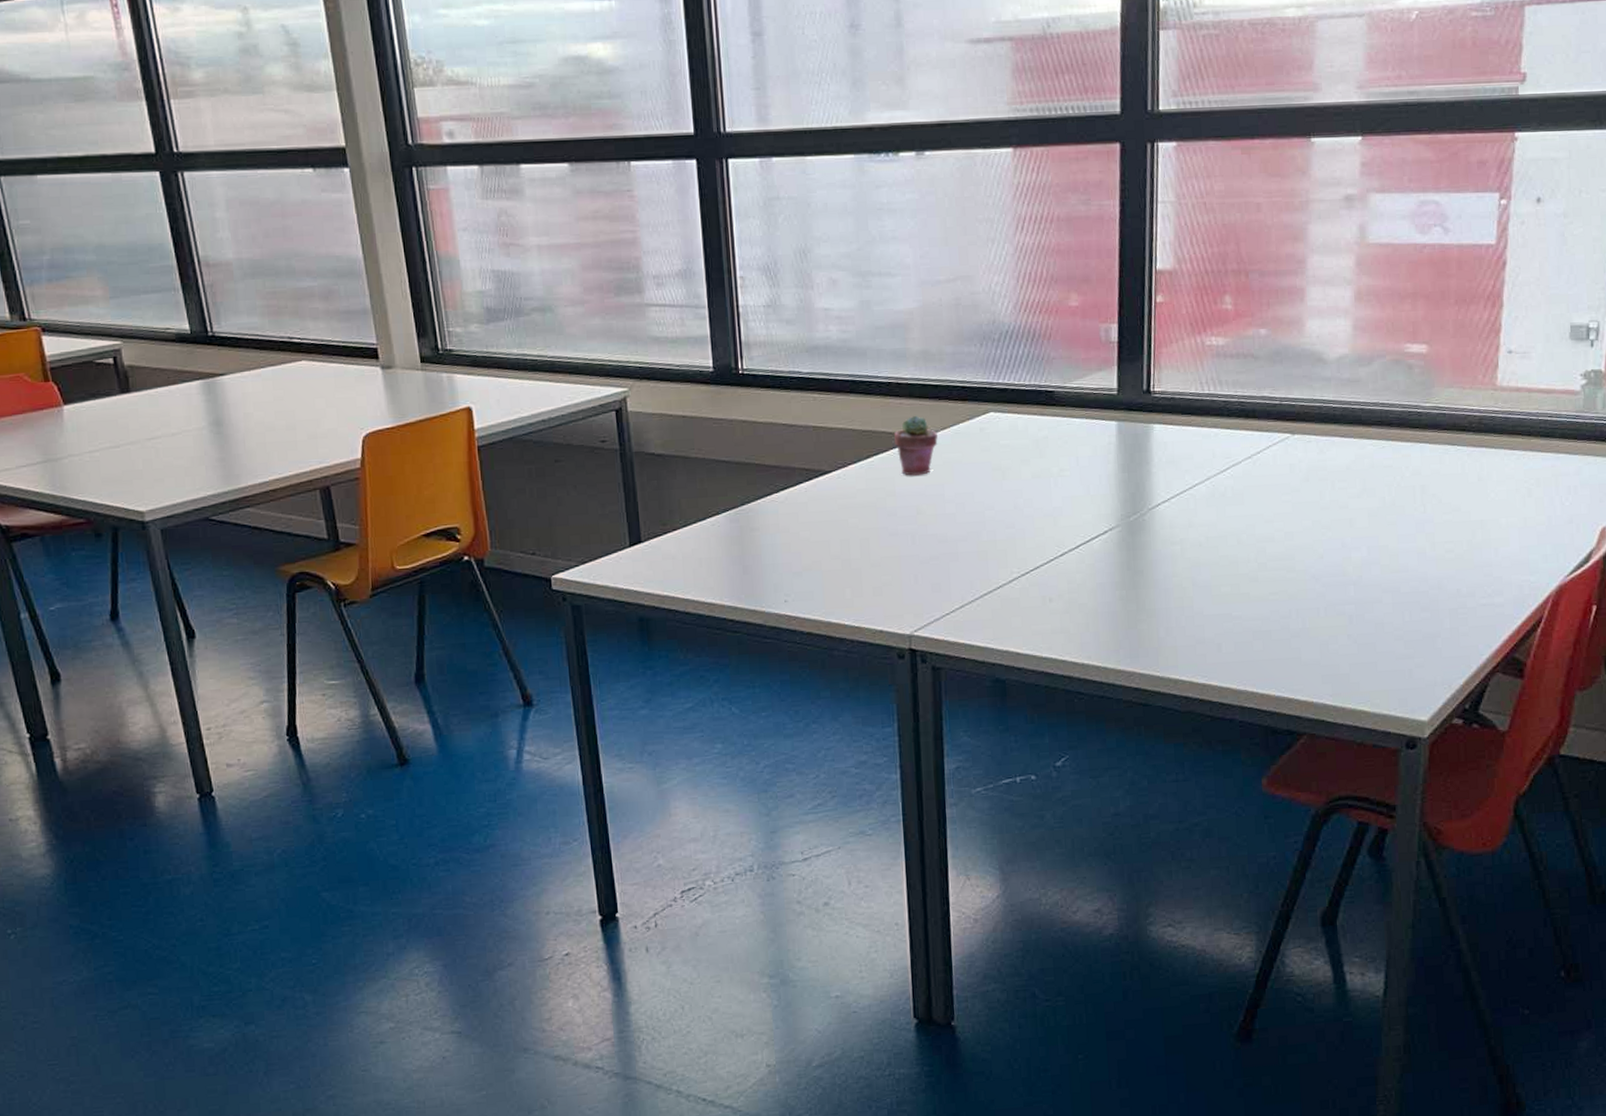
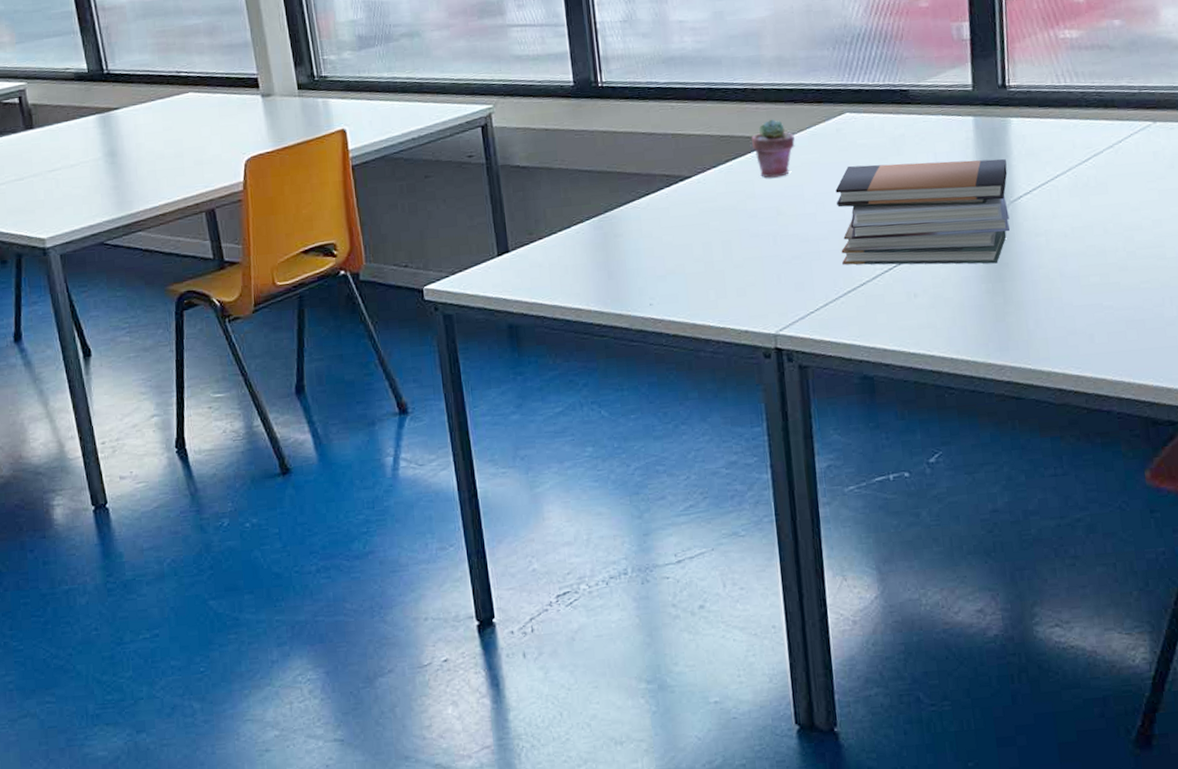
book stack: none [976,465,1147,571] -> present [835,158,1010,265]

